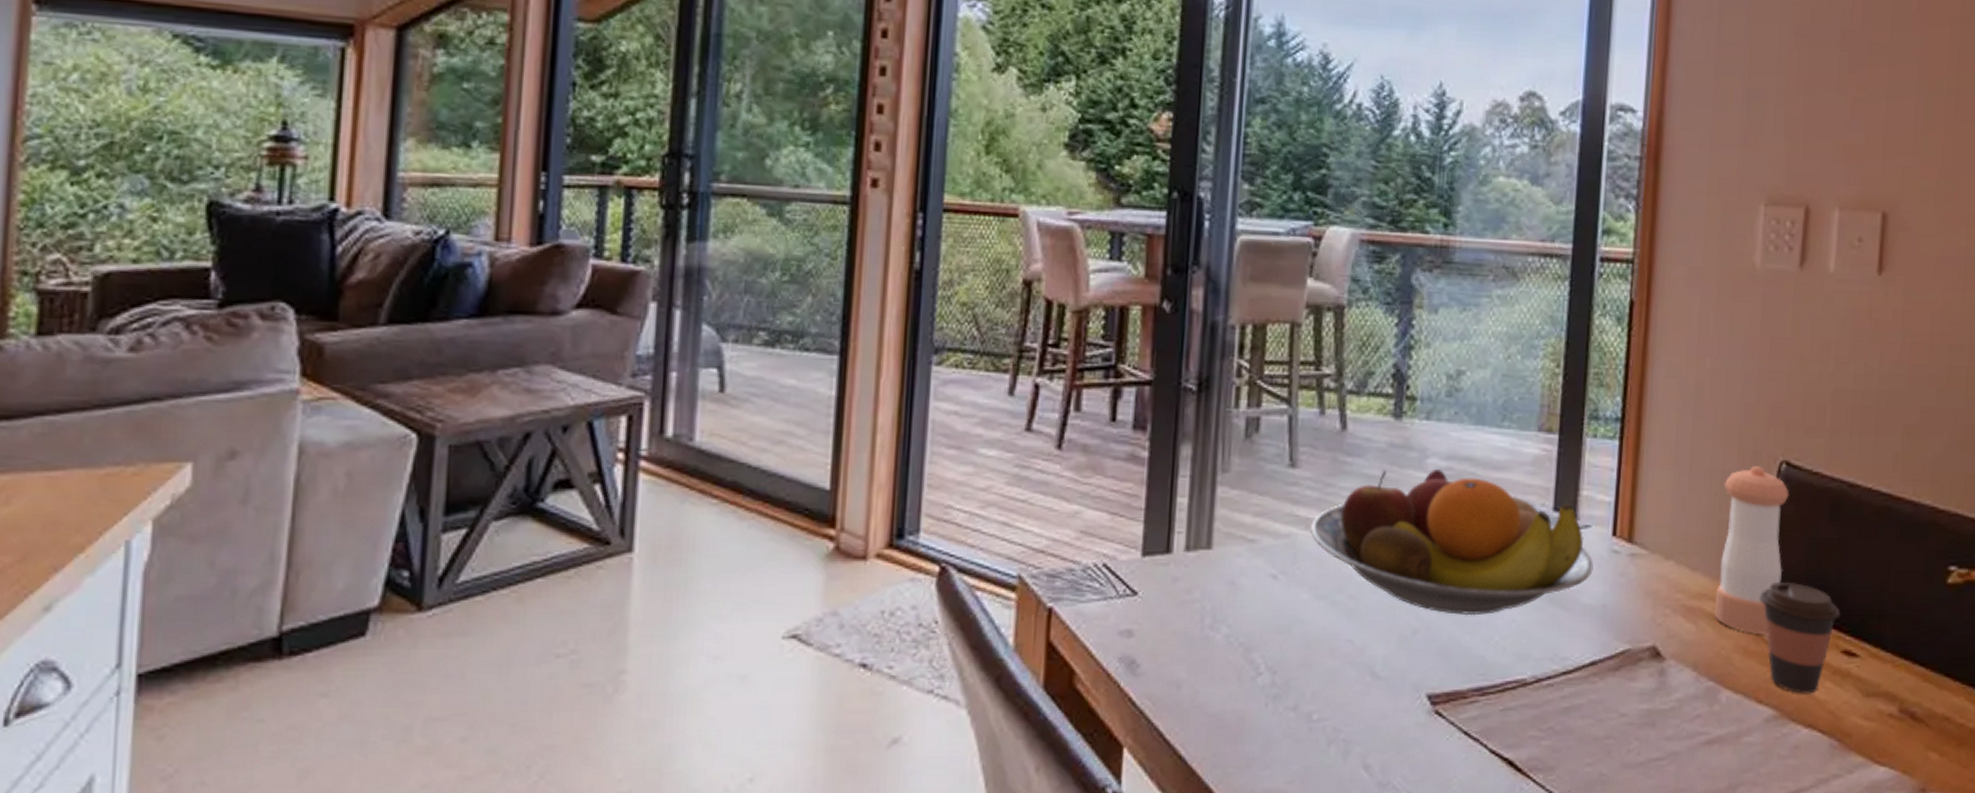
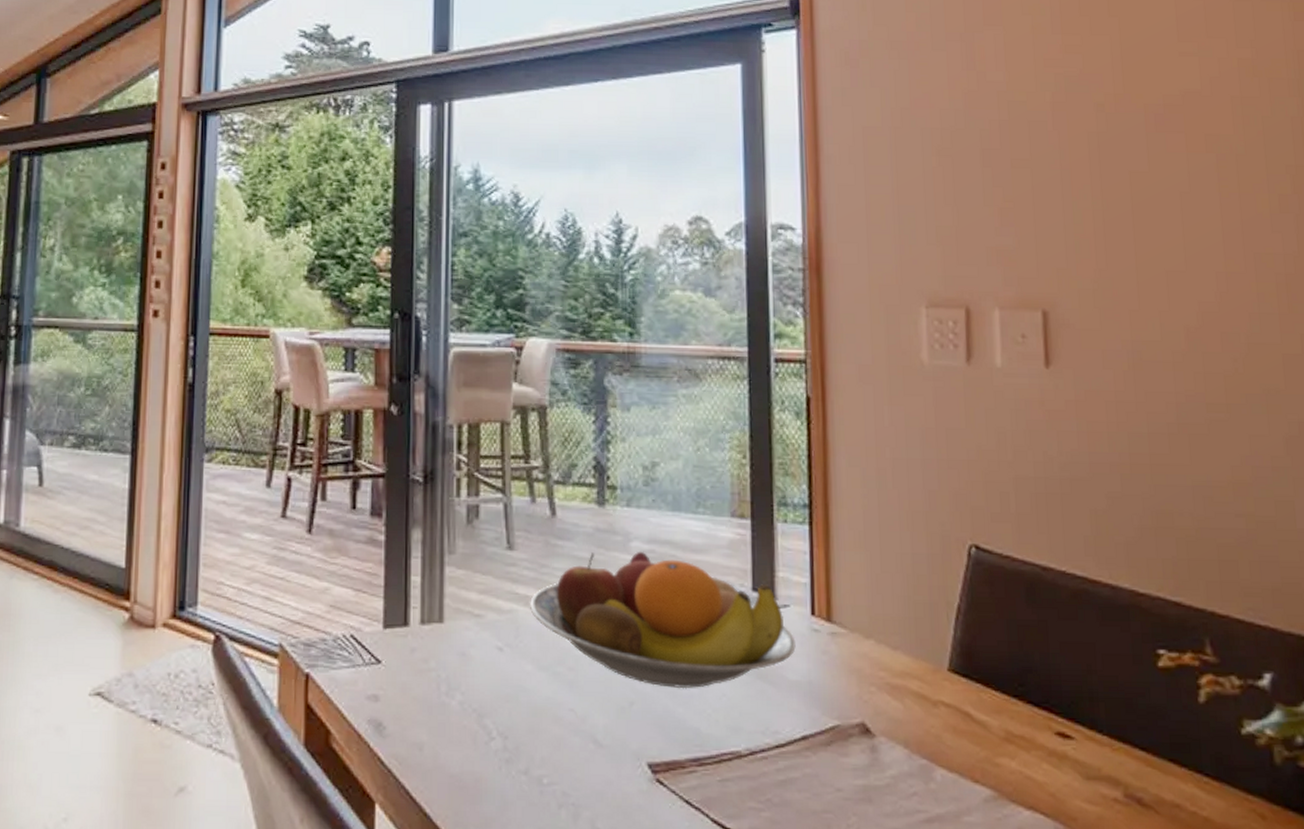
pepper shaker: present [1715,466,1789,635] -> none [916,549,984,715]
coffee cup: present [1760,583,1841,694] -> none [964,663,1050,775]

